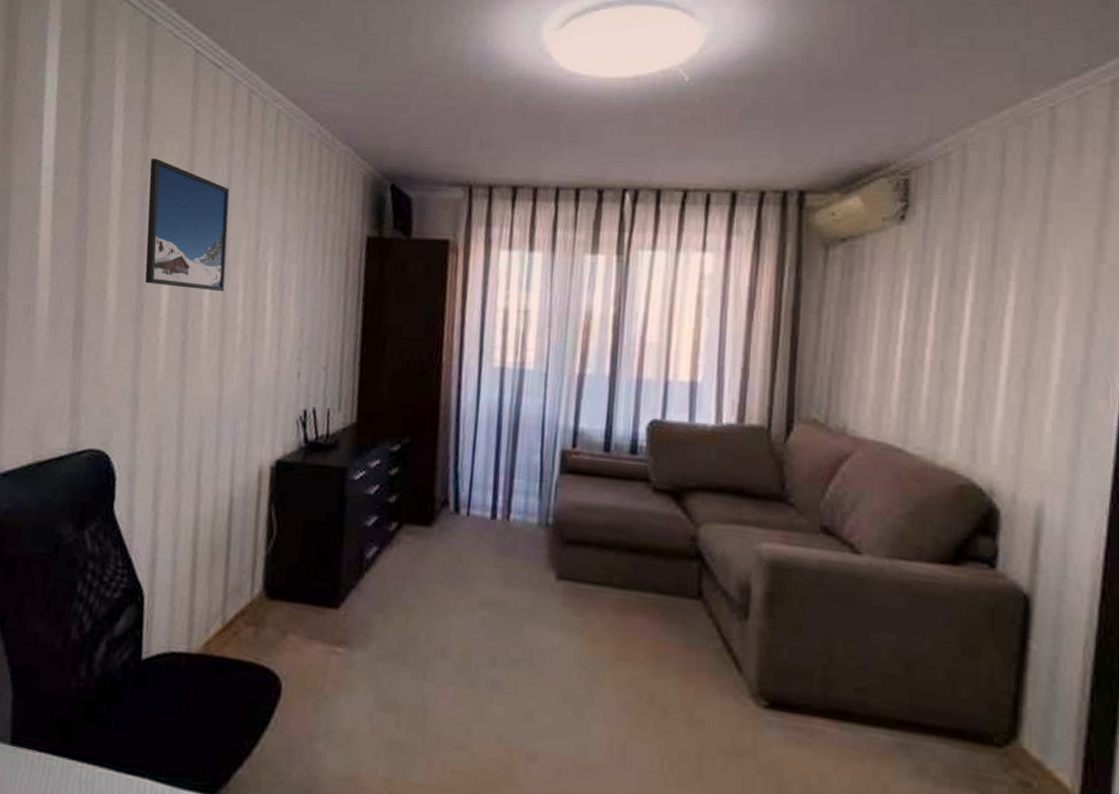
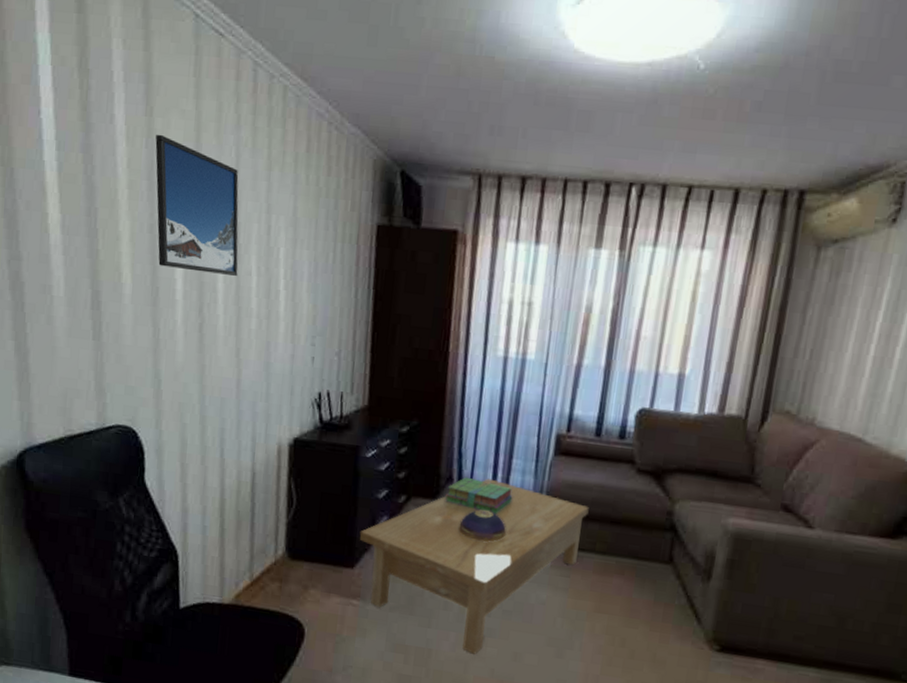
coffee table: none [345,501,602,714] -> present [359,478,589,654]
stack of books: none [440,500,516,543] -> present [445,476,513,515]
decorative bowl: none [455,537,511,576] -> present [458,509,507,542]

